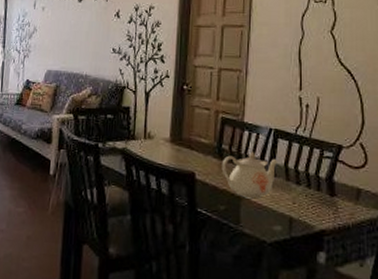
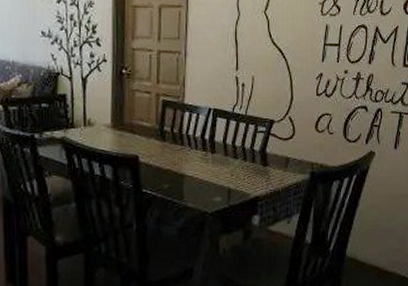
teapot: present [221,151,279,199] -> none [164,131,218,175]

